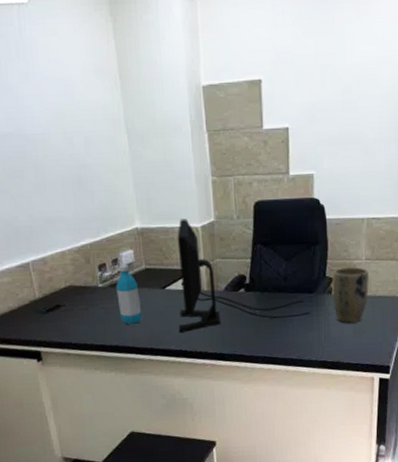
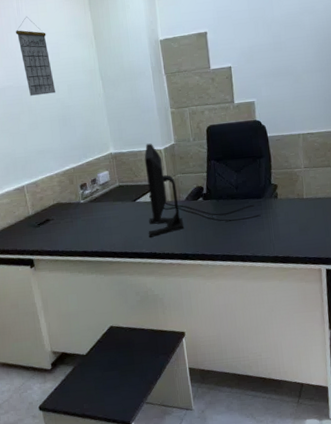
calendar: none [17,40,69,148] -> present [16,17,55,96]
water bottle: present [116,264,142,324] -> none [95,183,118,233]
plant pot: present [332,267,369,324] -> none [277,174,310,223]

